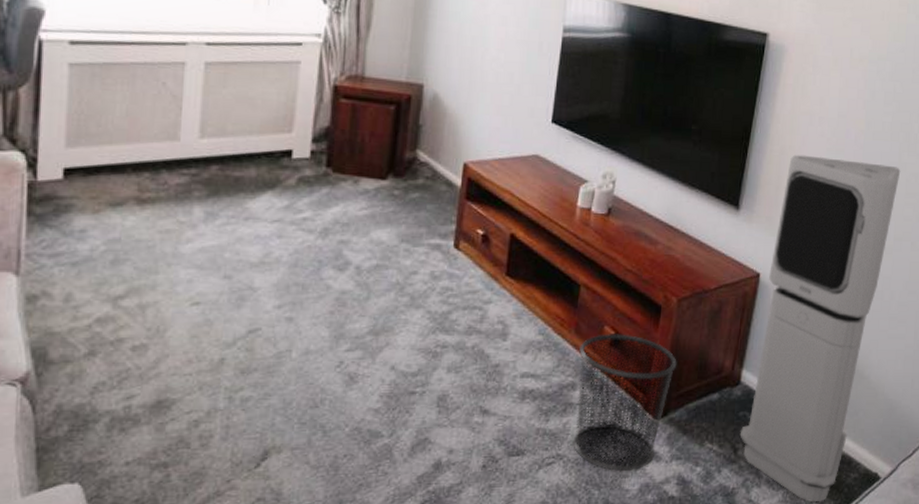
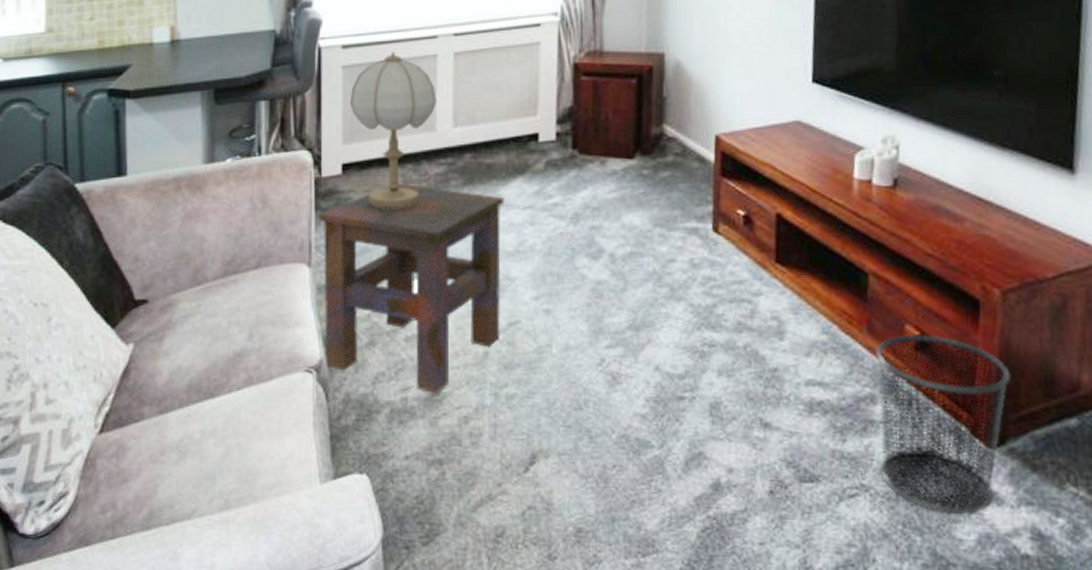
side table: none [31,192,252,401] -> present [318,184,505,395]
table lamp: none [76,53,182,217] -> present [349,51,437,208]

